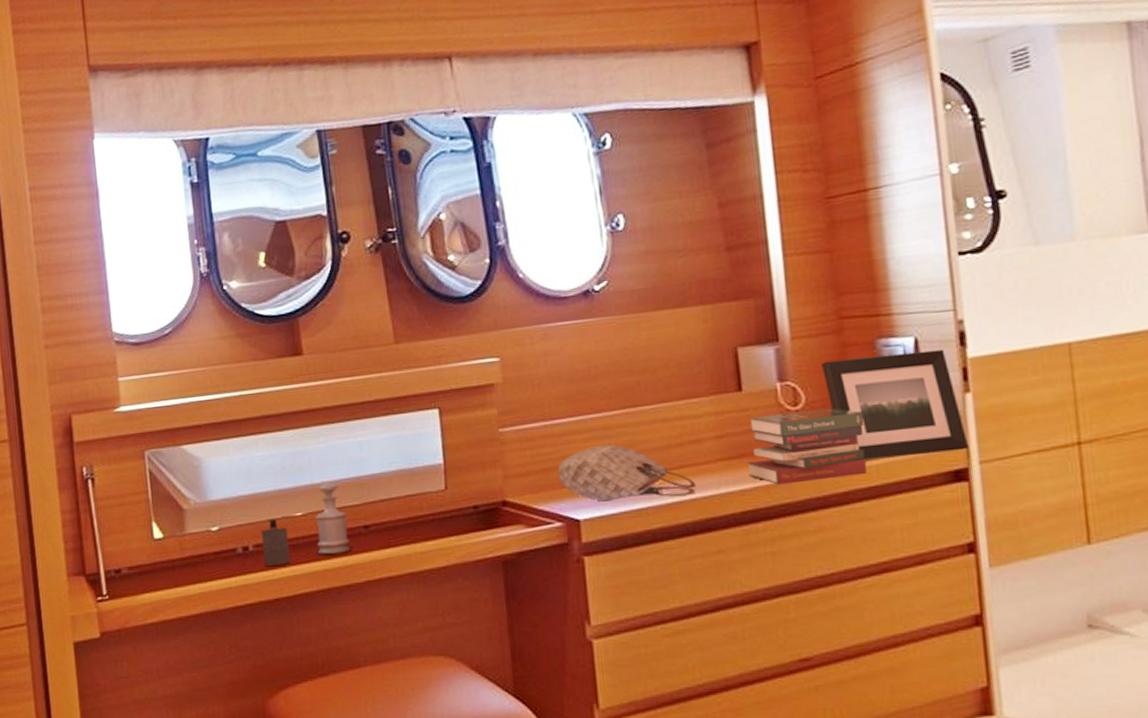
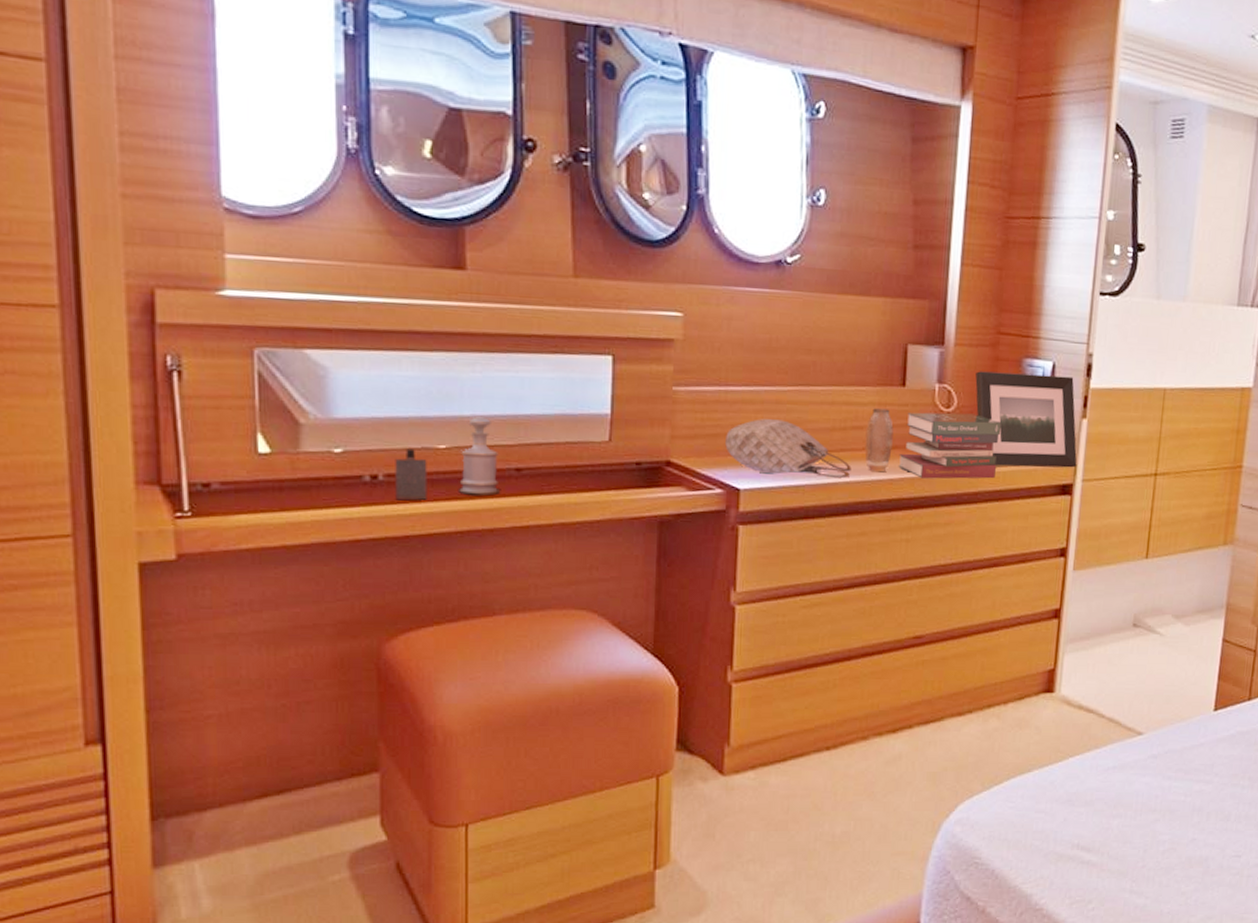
vase: none [705,417,739,485] -> present [865,408,894,472]

